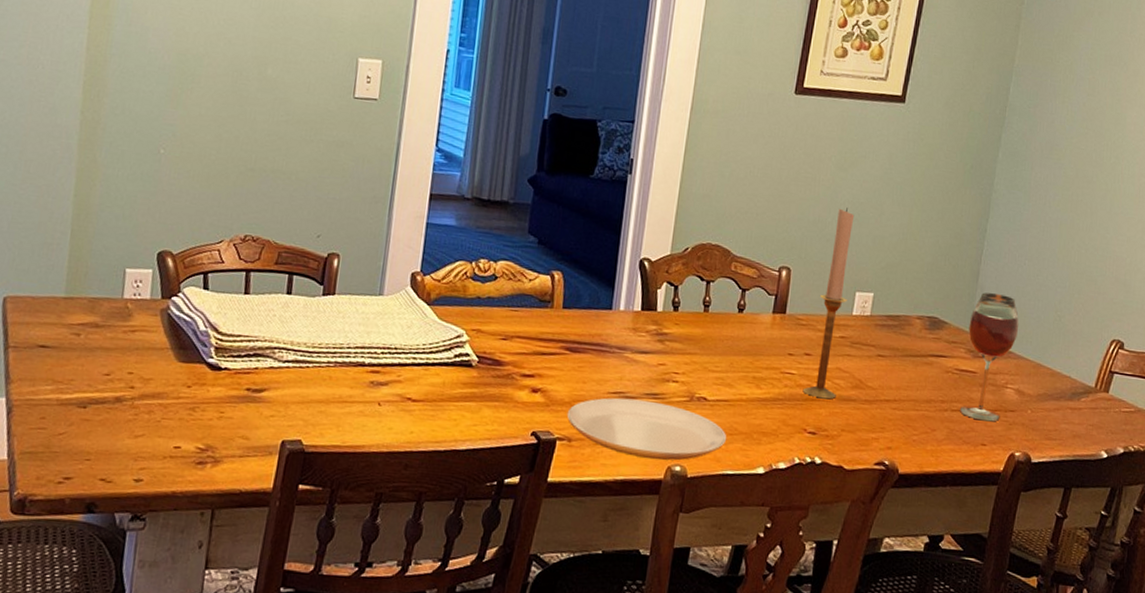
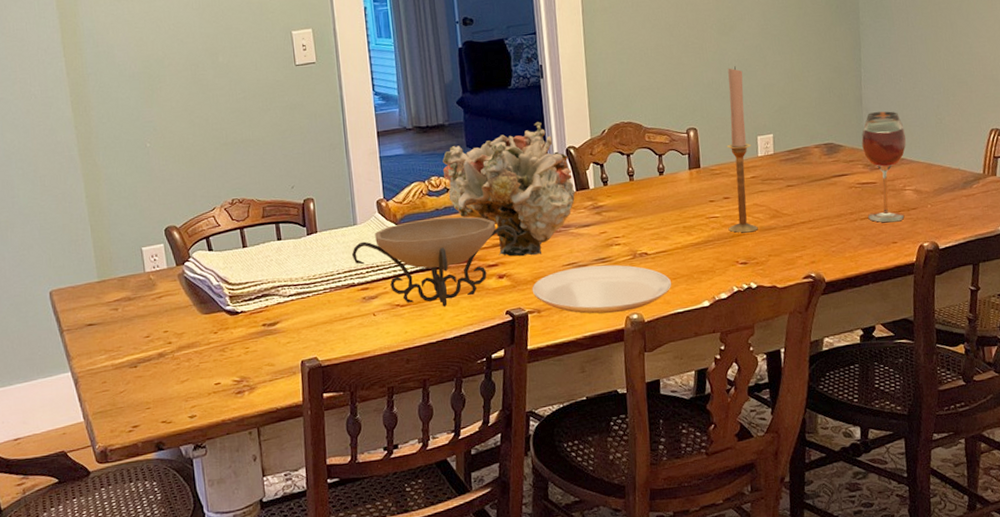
decorative bowl: none [368,304,565,412] -> present [351,216,518,307]
flower arrangement: none [495,222,641,375] -> present [442,122,576,257]

